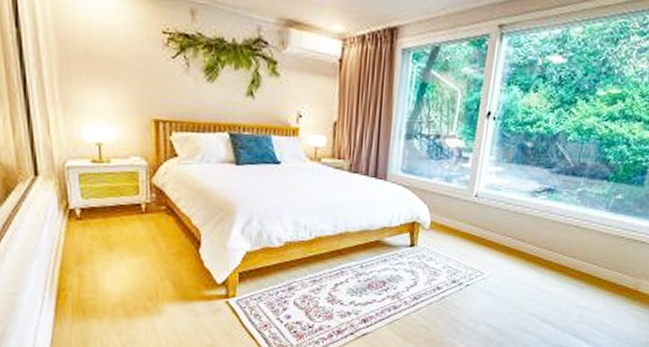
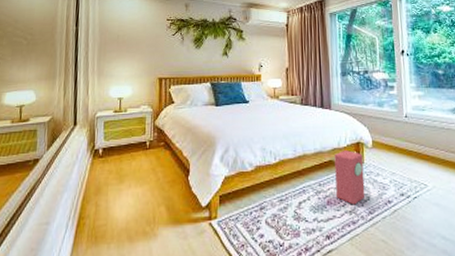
speaker: none [379,230,417,290] -> present [334,150,366,205]

